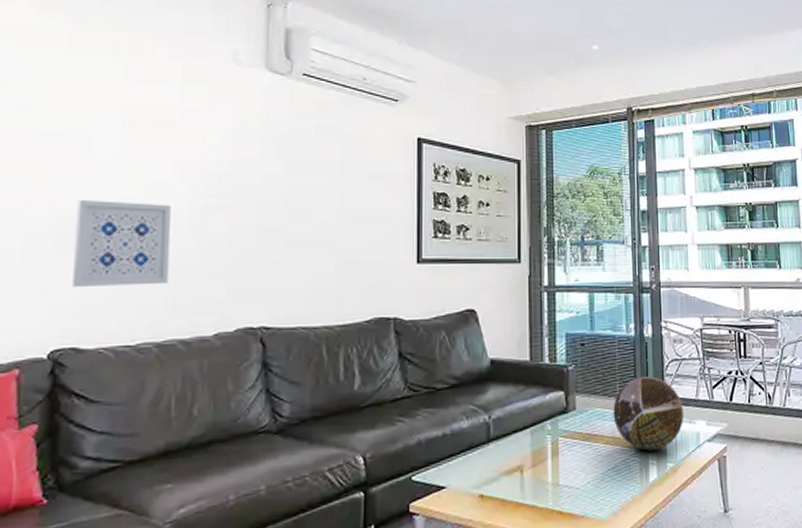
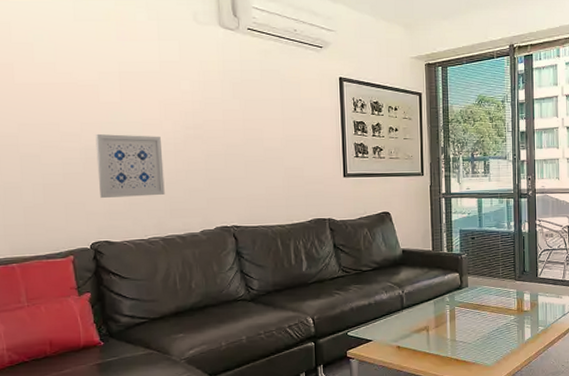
decorative orb: present [613,376,684,451] -> none [497,262,552,318]

